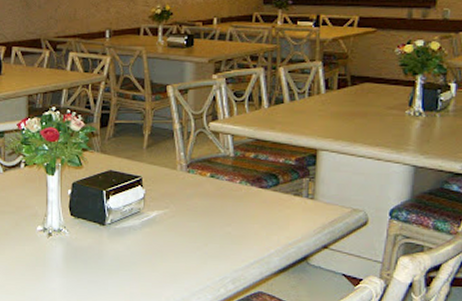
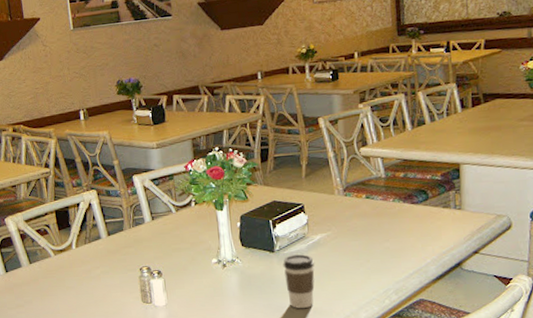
coffee cup: none [113,230,148,289] -> present [283,254,315,308]

